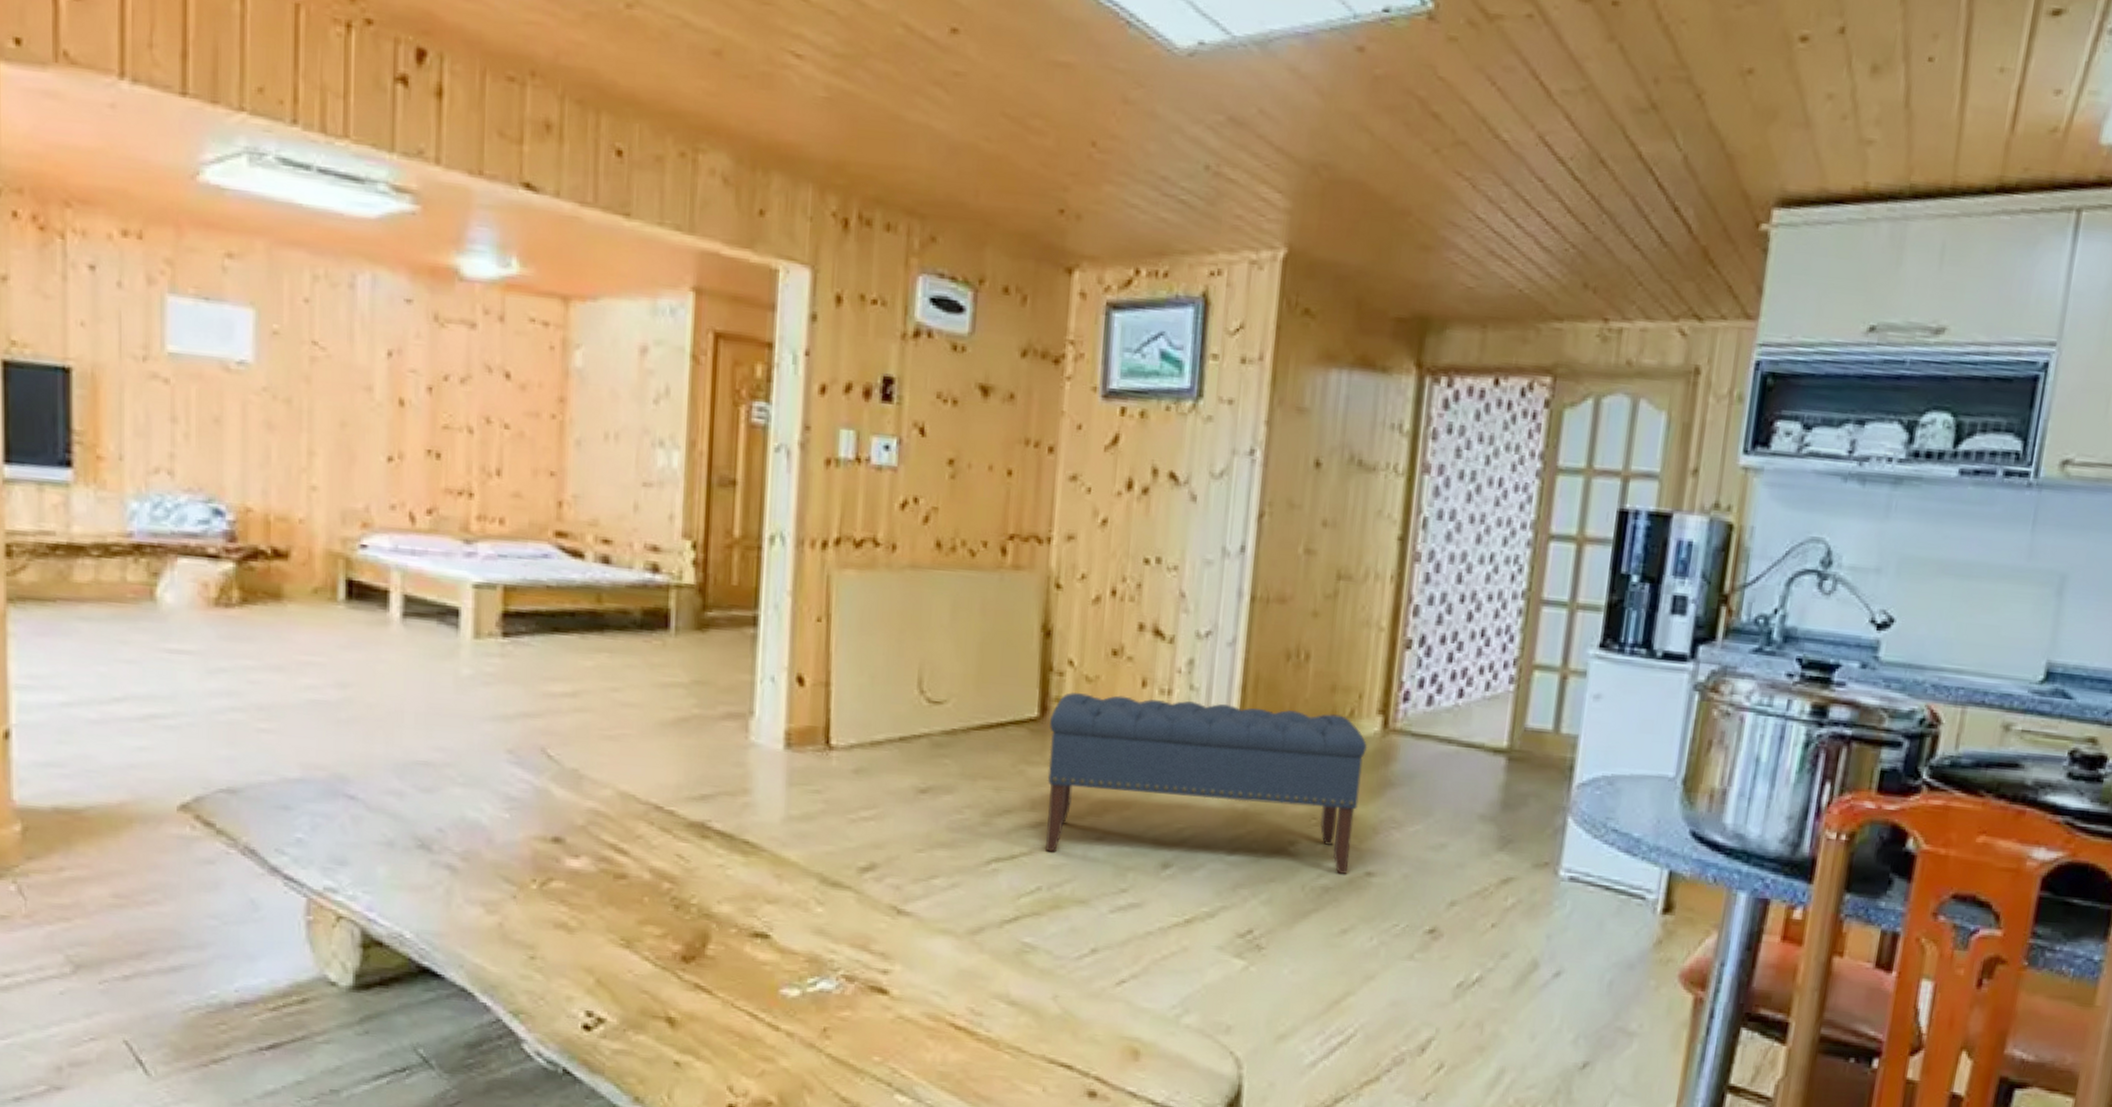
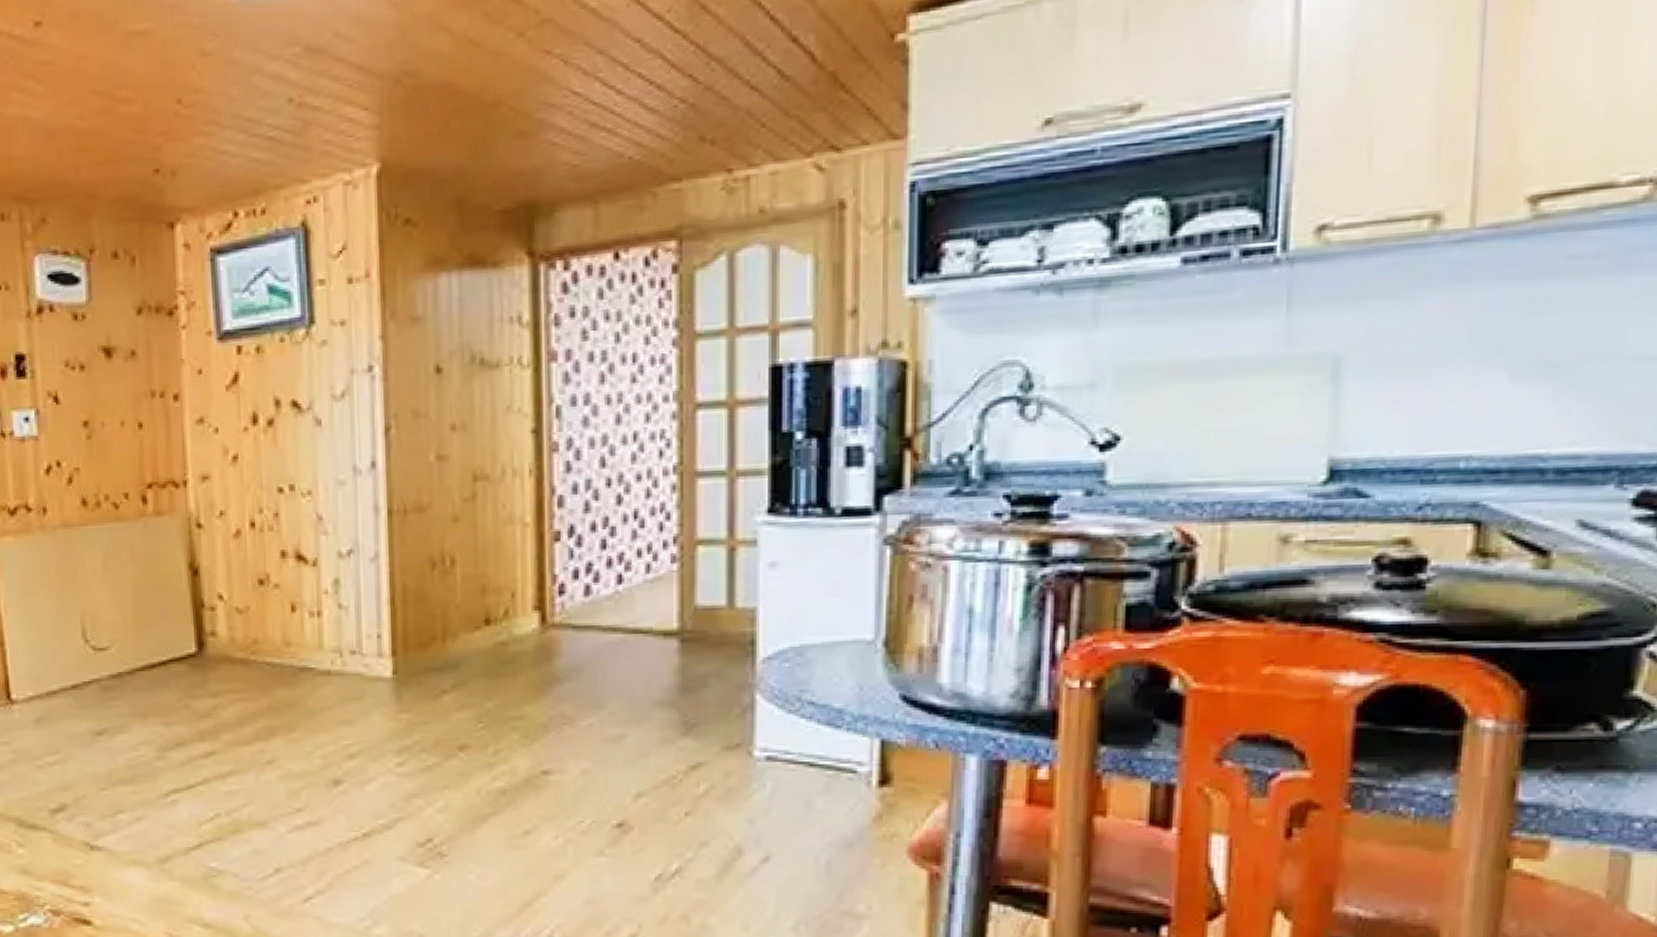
bench: present [1045,691,1368,874] -> none [208,616,528,779]

